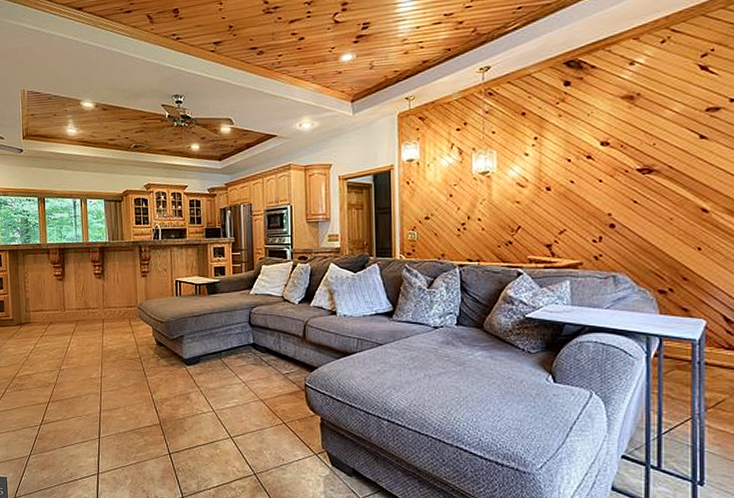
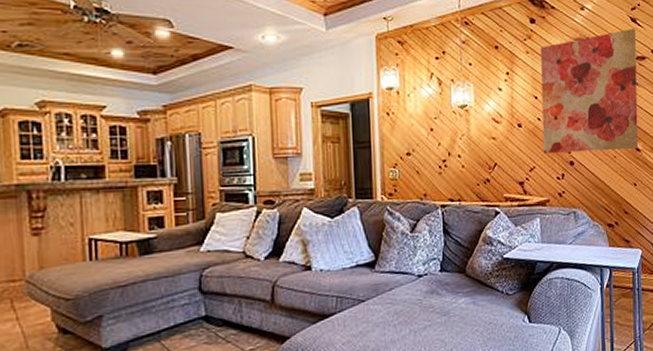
wall art: none [575,76,708,216] -> present [541,28,639,153]

